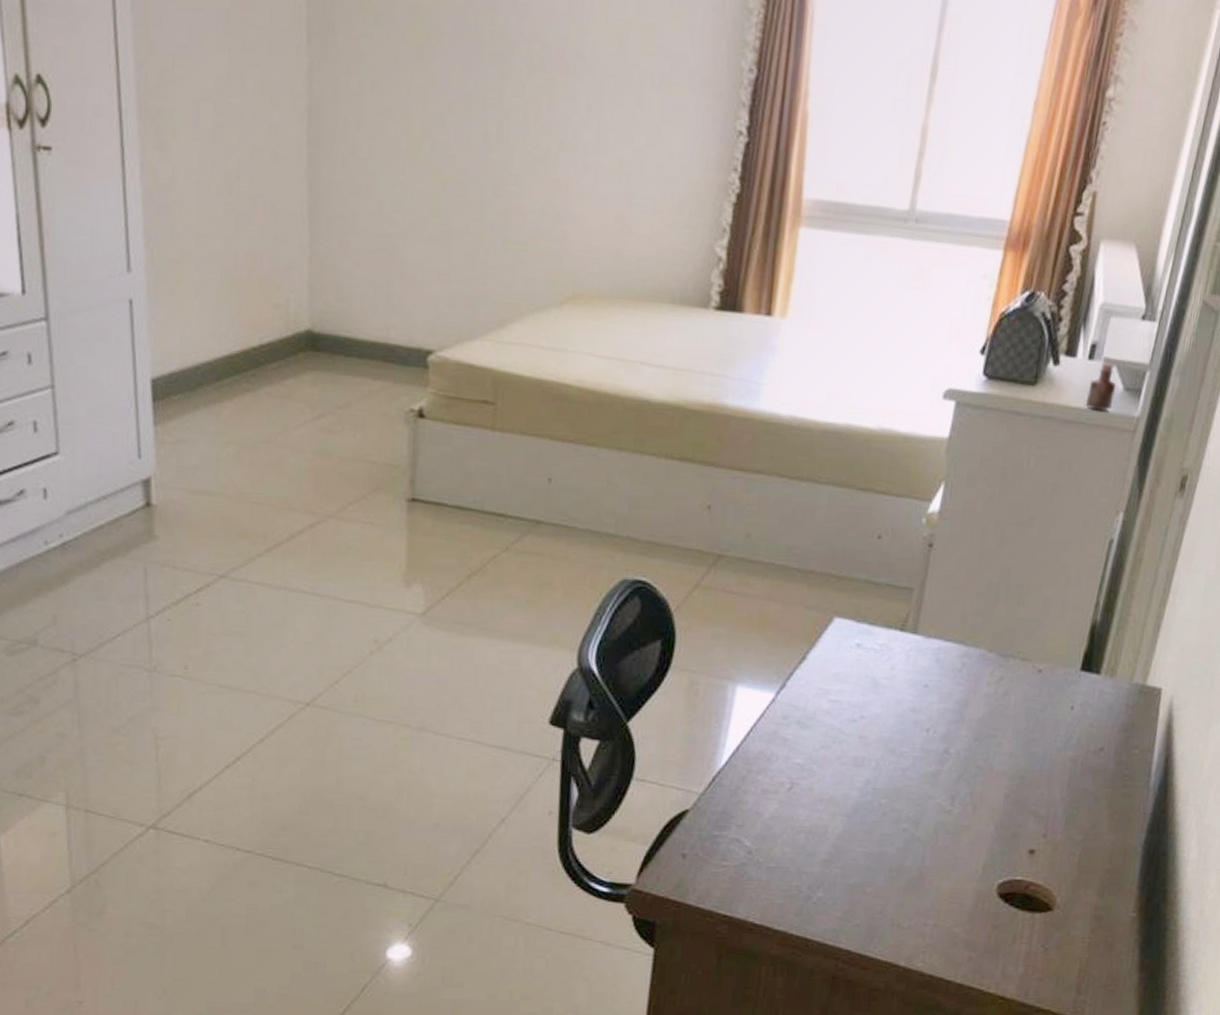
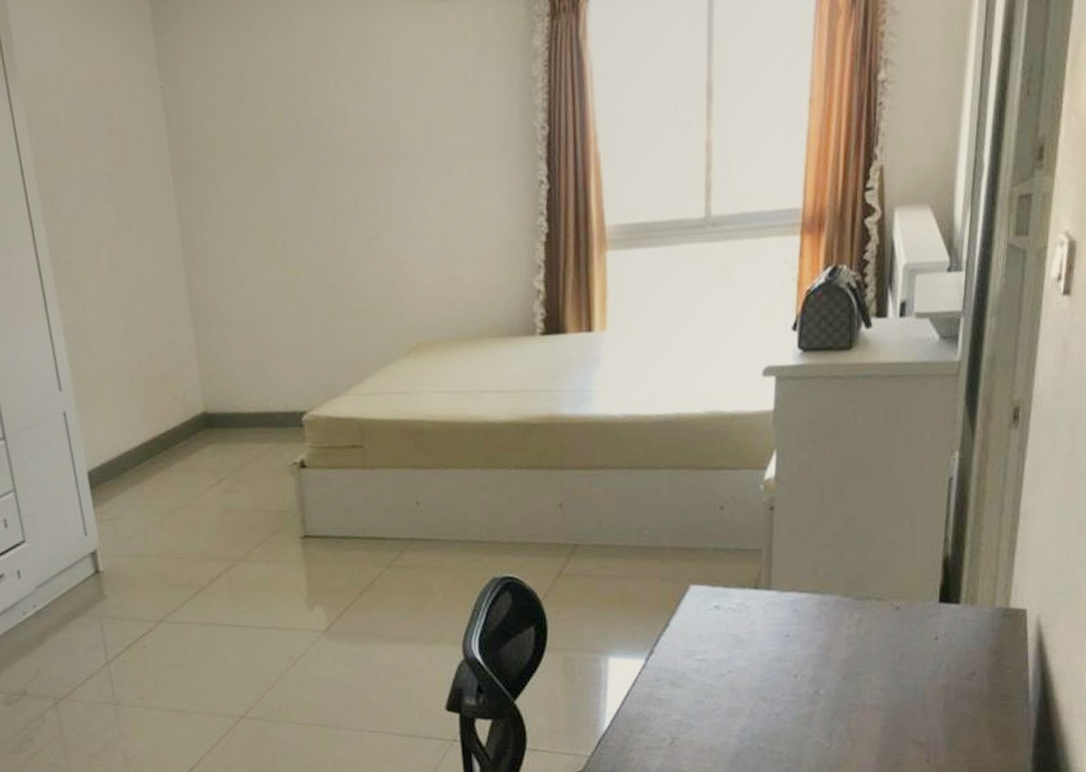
perfume bottle: present [1085,362,1117,411] -> none [903,316,932,362]

